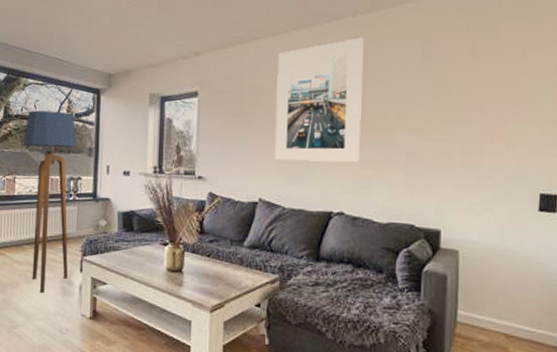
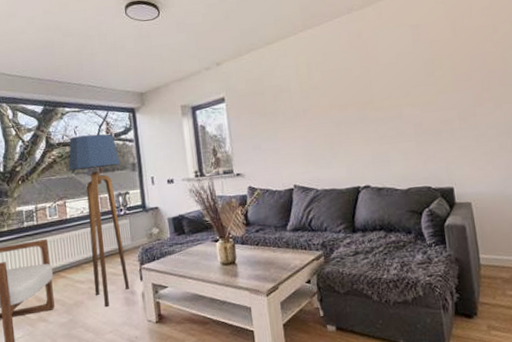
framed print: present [275,37,365,163] -> none [290,31,375,148]

